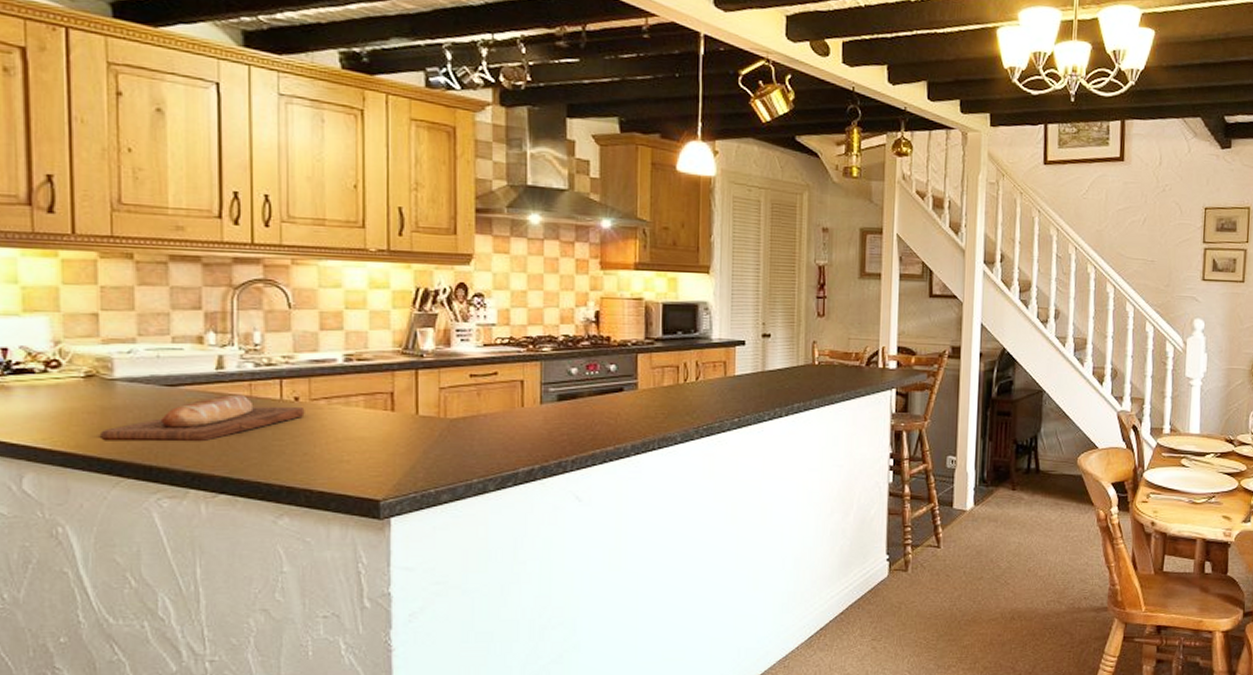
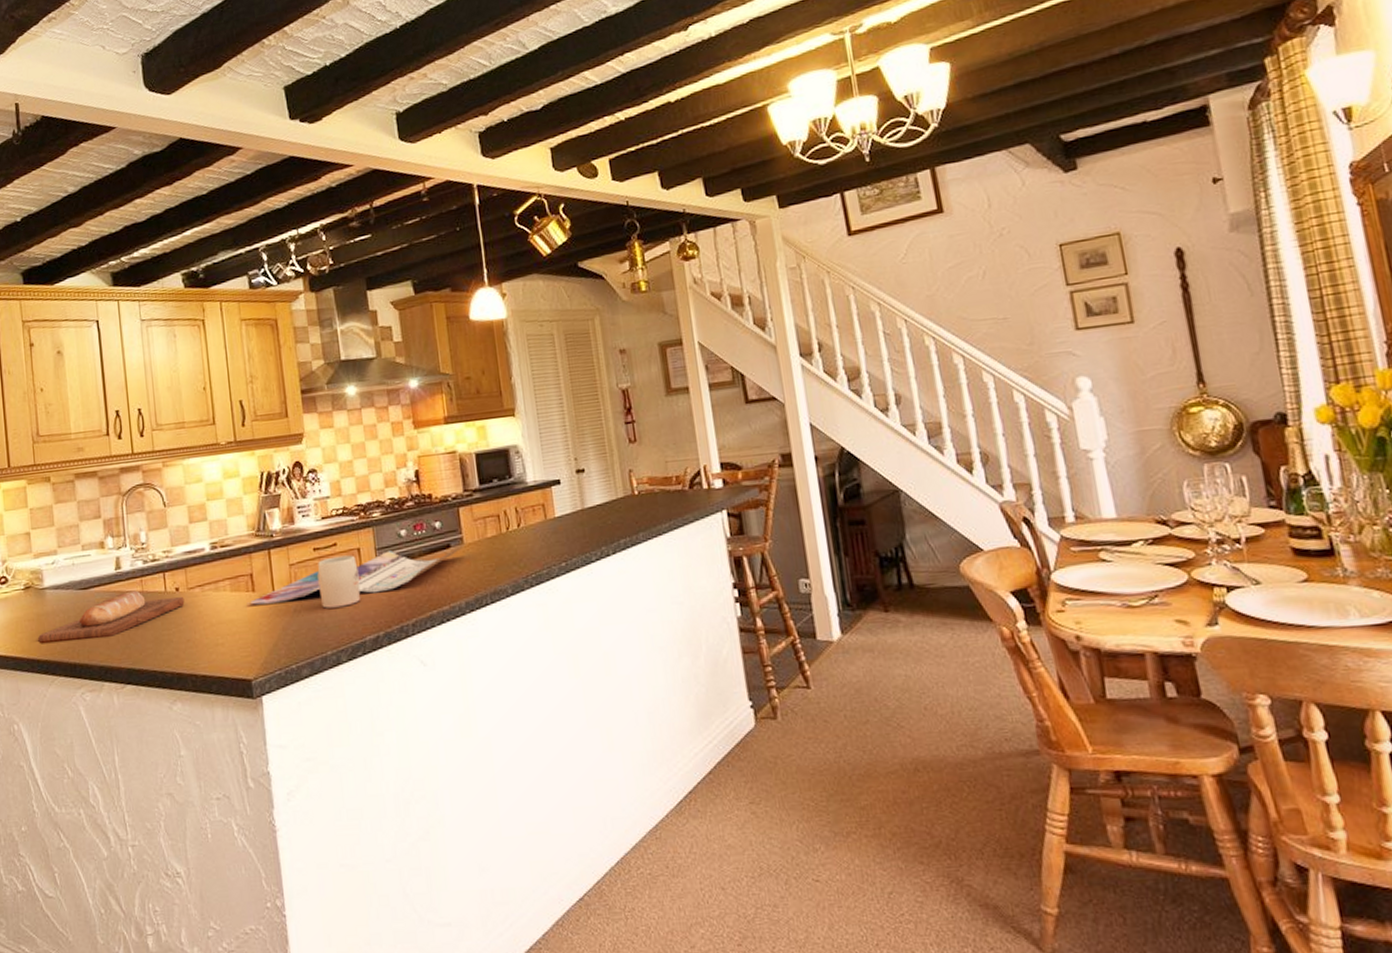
folded map: none [383,387,640,427] -> present [246,543,466,605]
mug: none [471,385,519,437] -> present [317,555,361,609]

